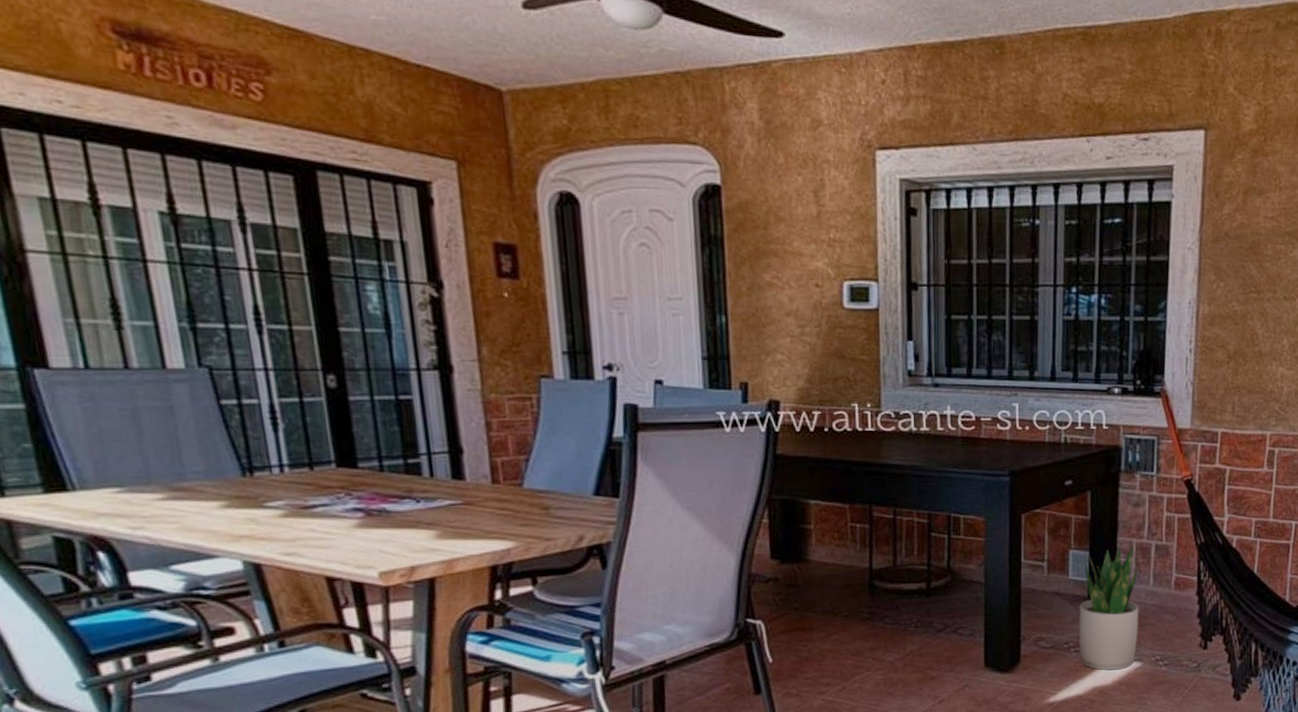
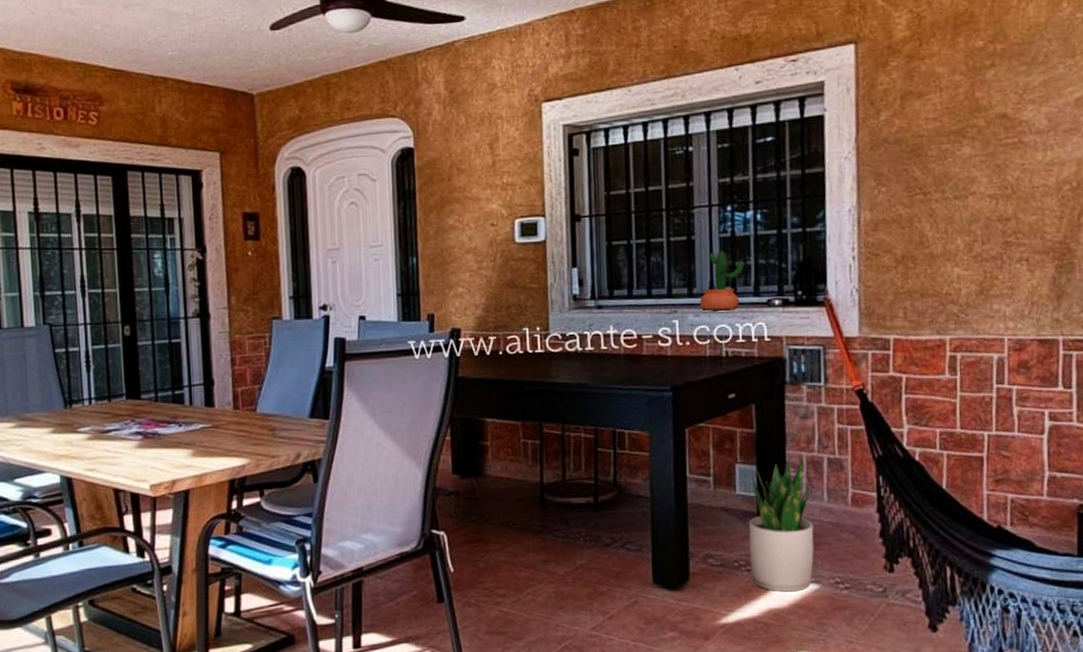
potted cactus: none [1041,333,1085,396] -> present [700,250,743,311]

